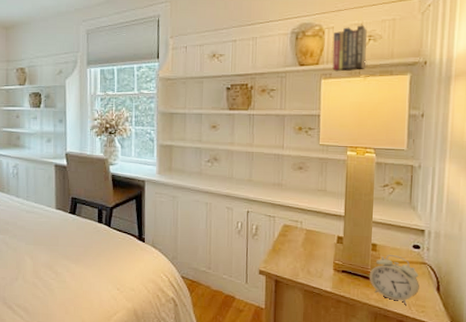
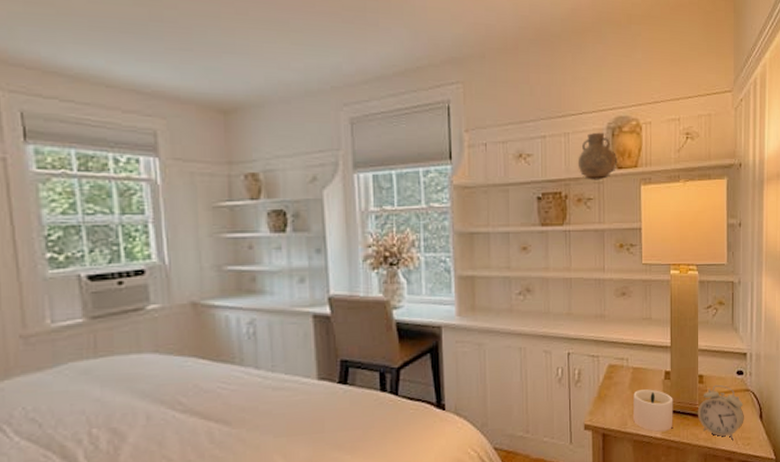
ceramic vessel: none [263,36,299,75] -> present [577,132,616,181]
candle: none [305,249,345,288] -> present [633,389,673,433]
books: present [332,25,367,72] -> none [650,120,684,176]

